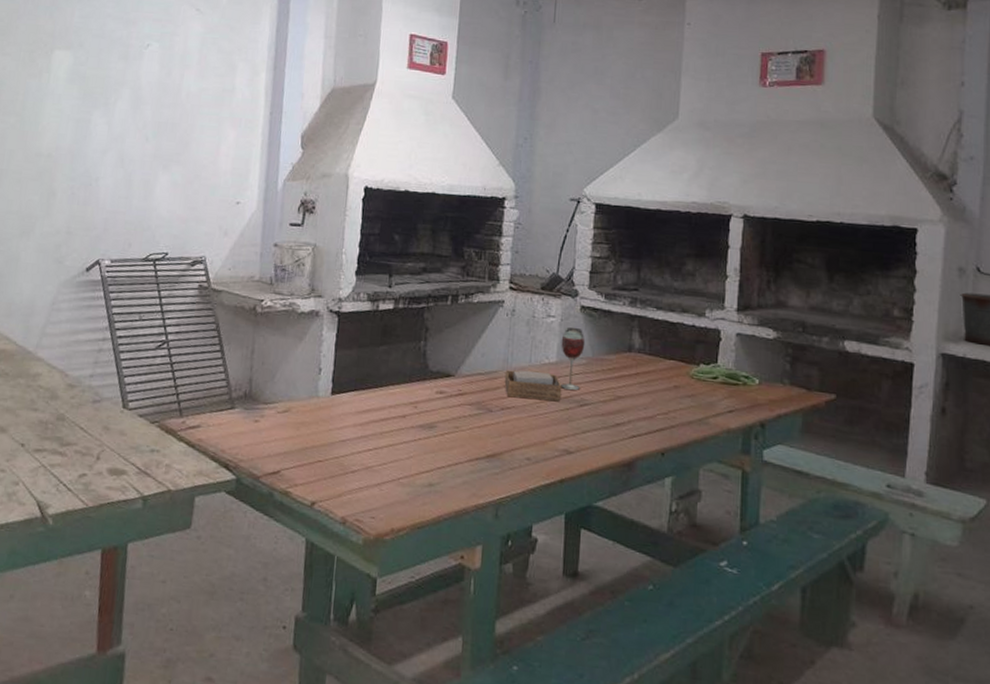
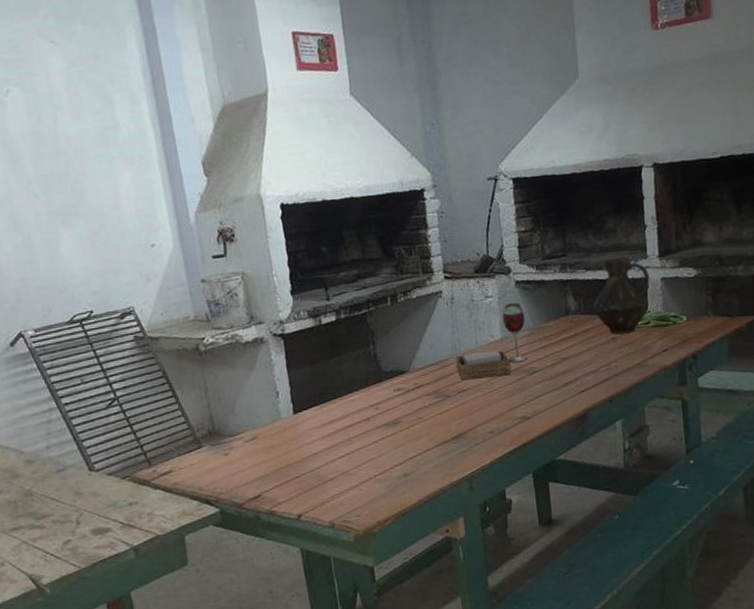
jug: none [659,302,724,385] -> present [593,256,650,335]

